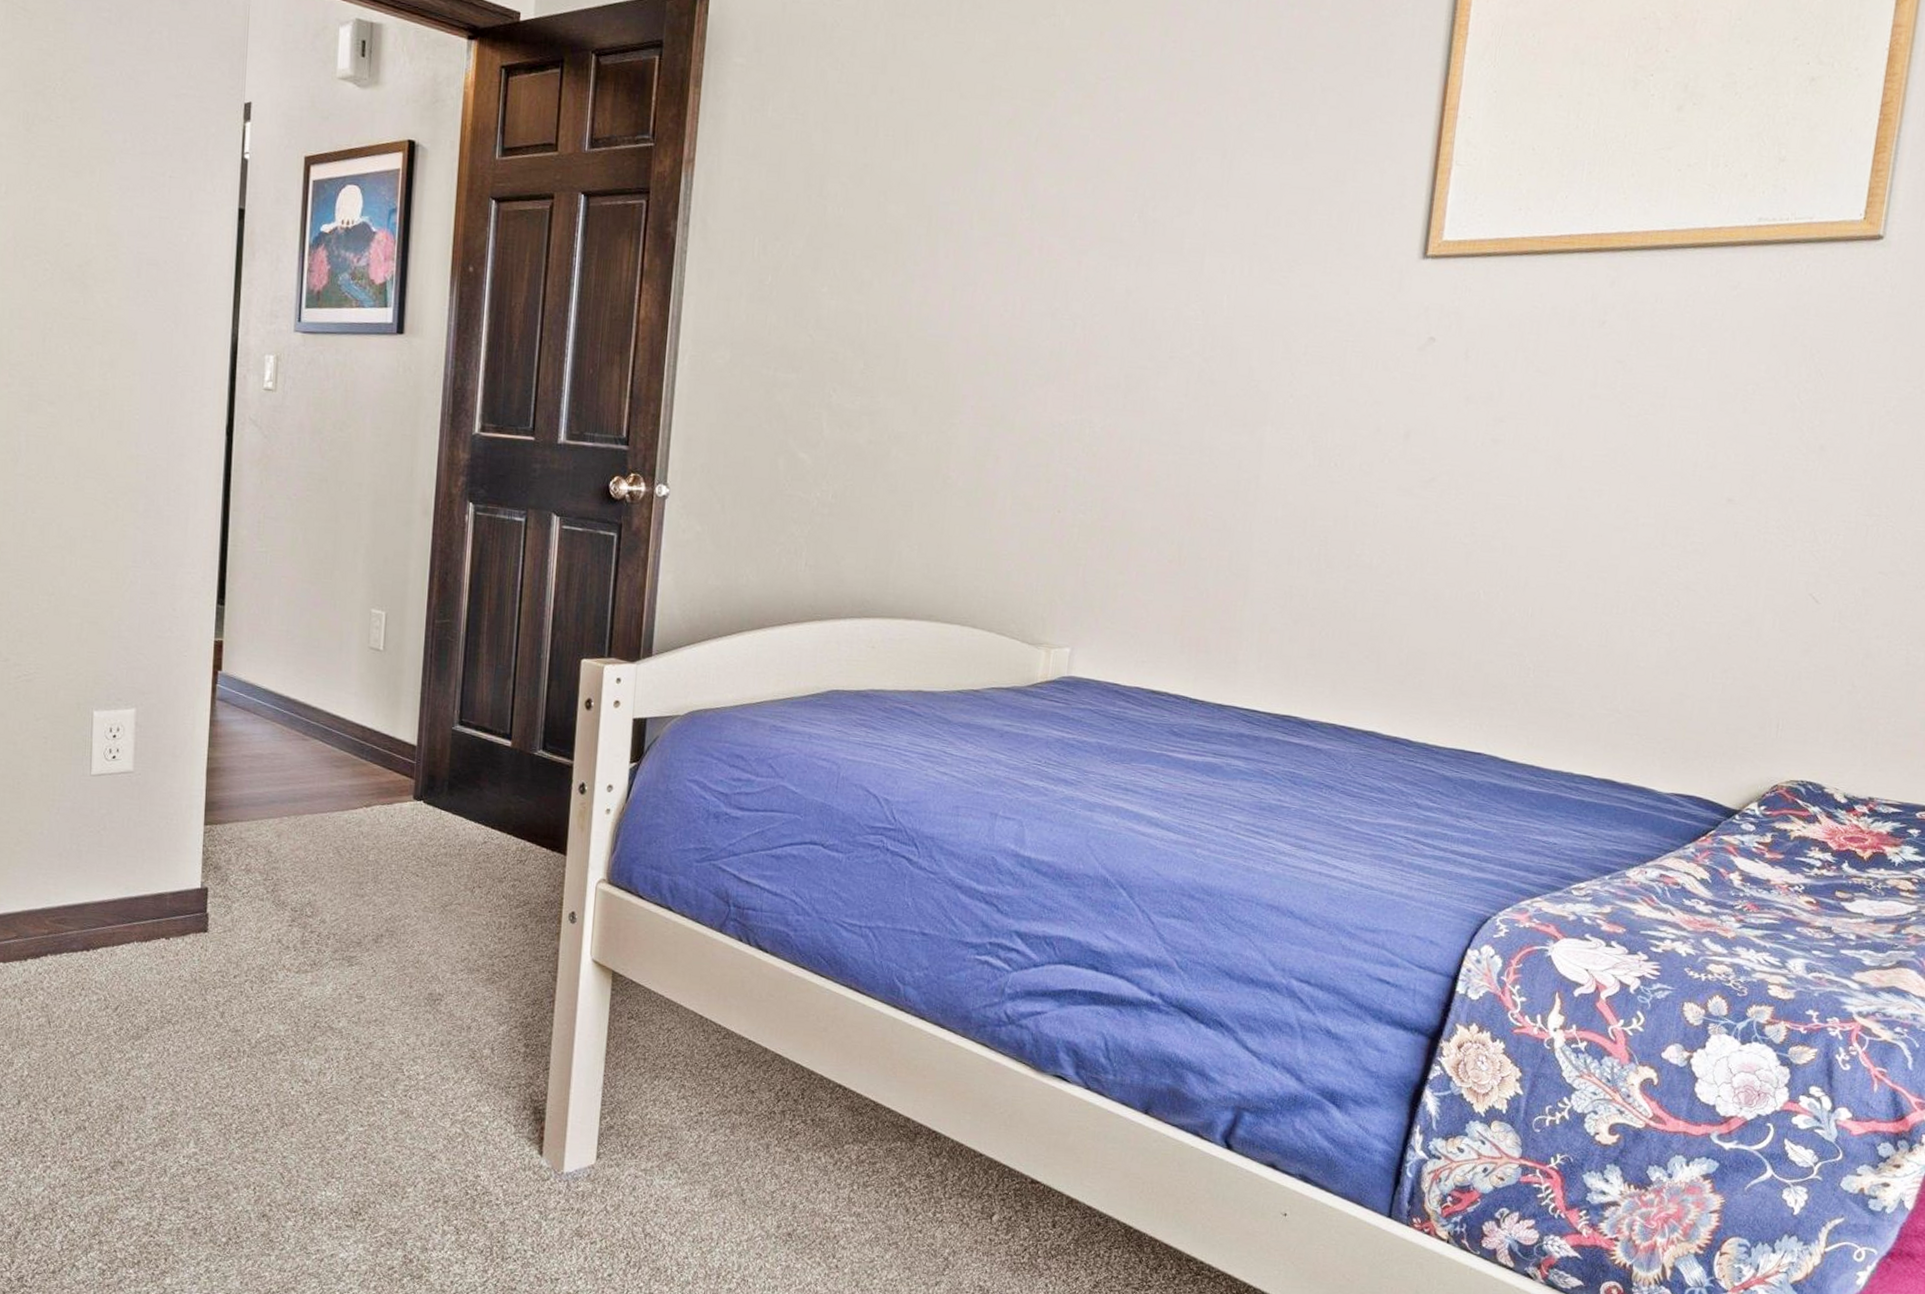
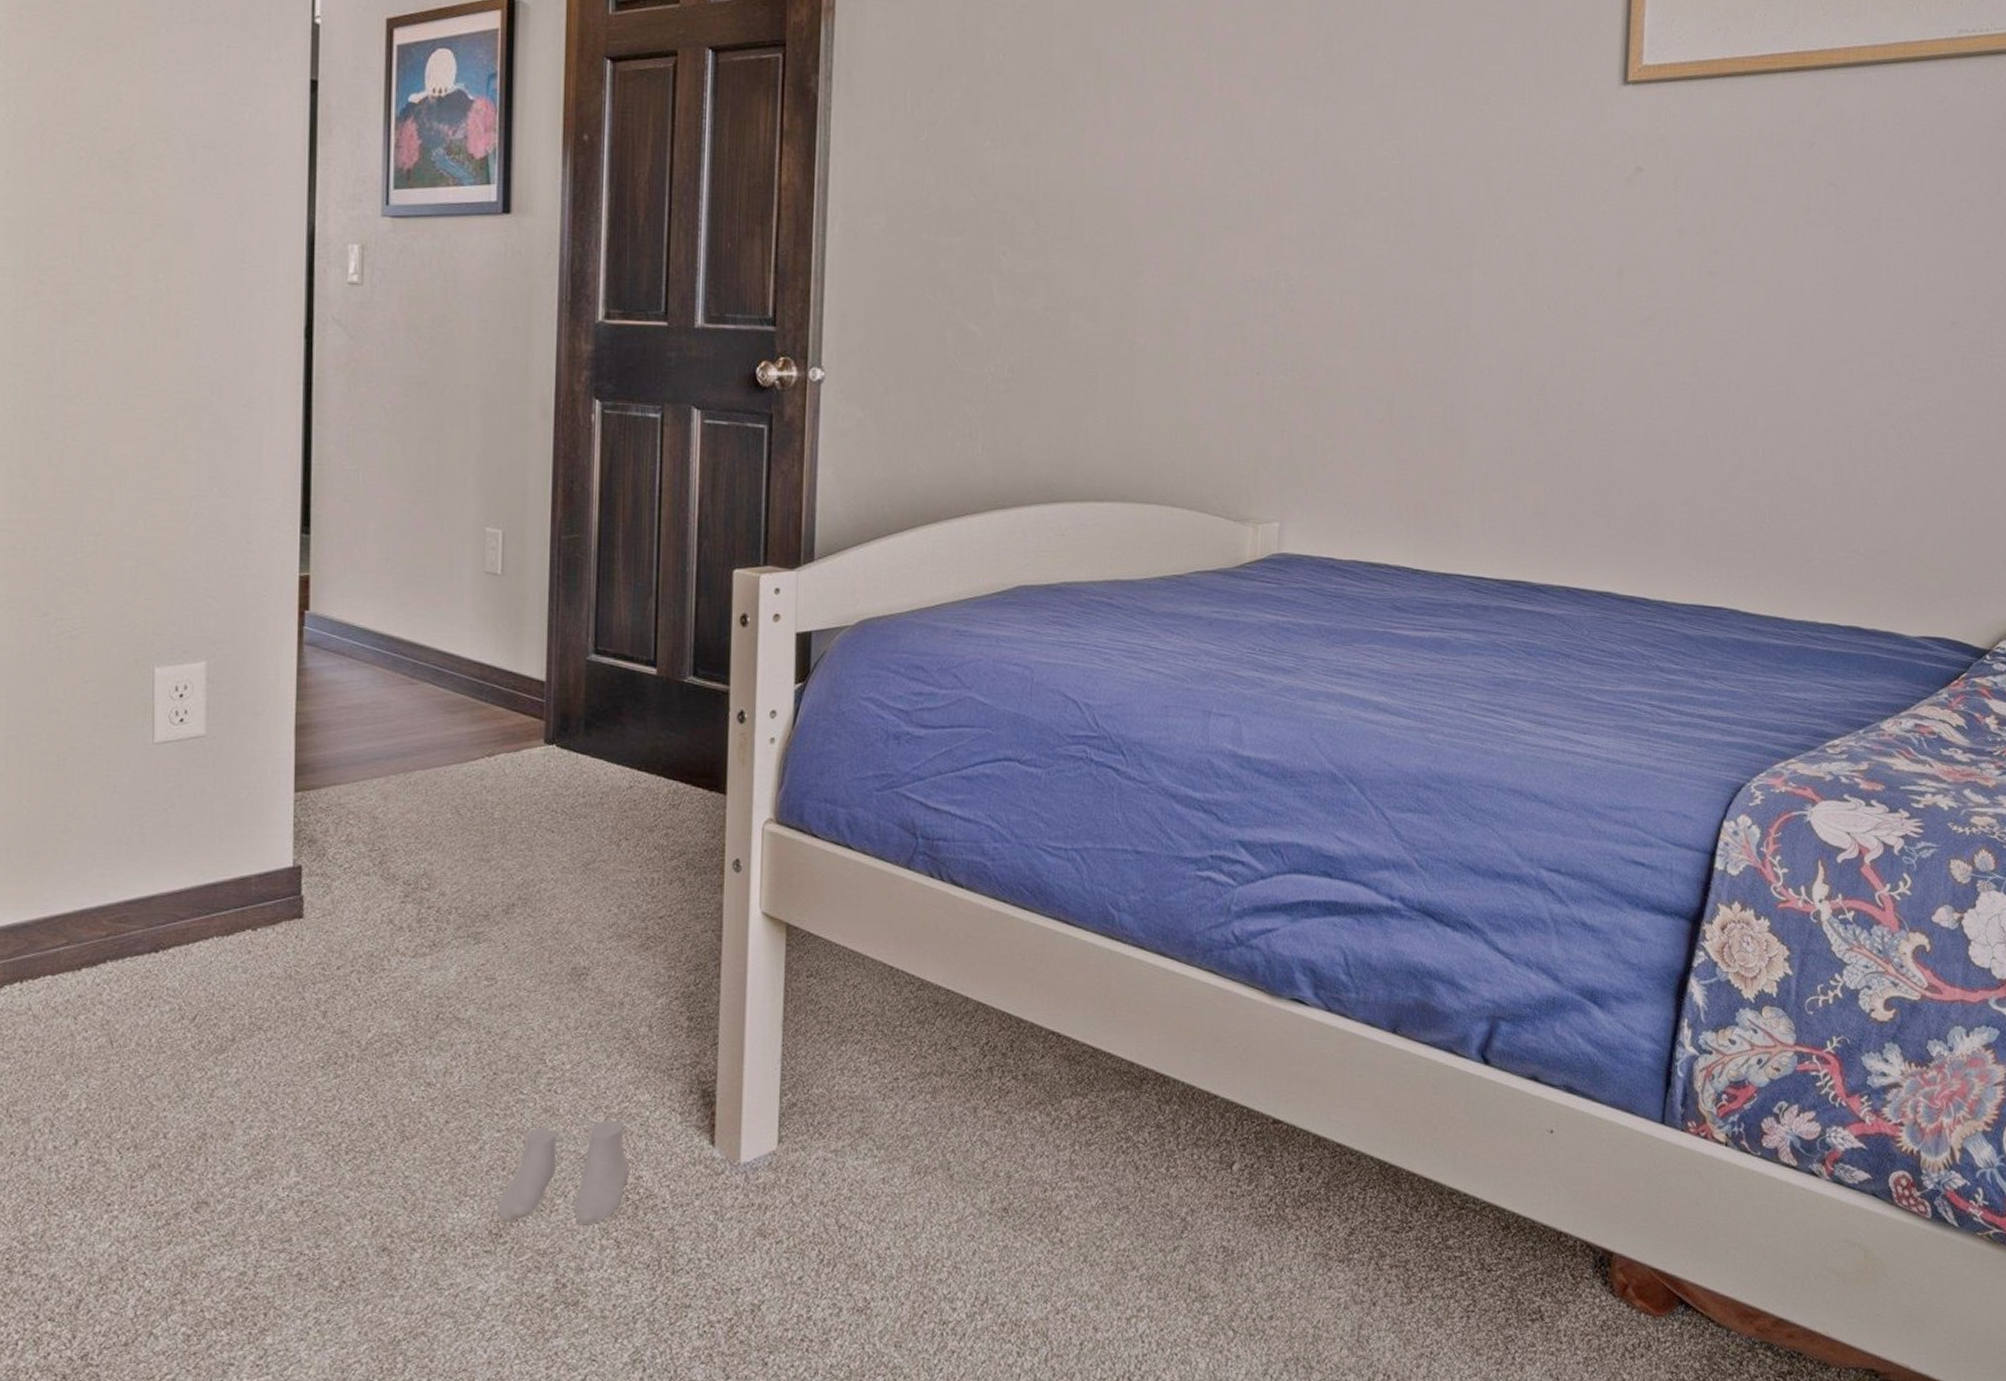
socks: none [358,1125,469,1213] -> present [498,1120,629,1225]

